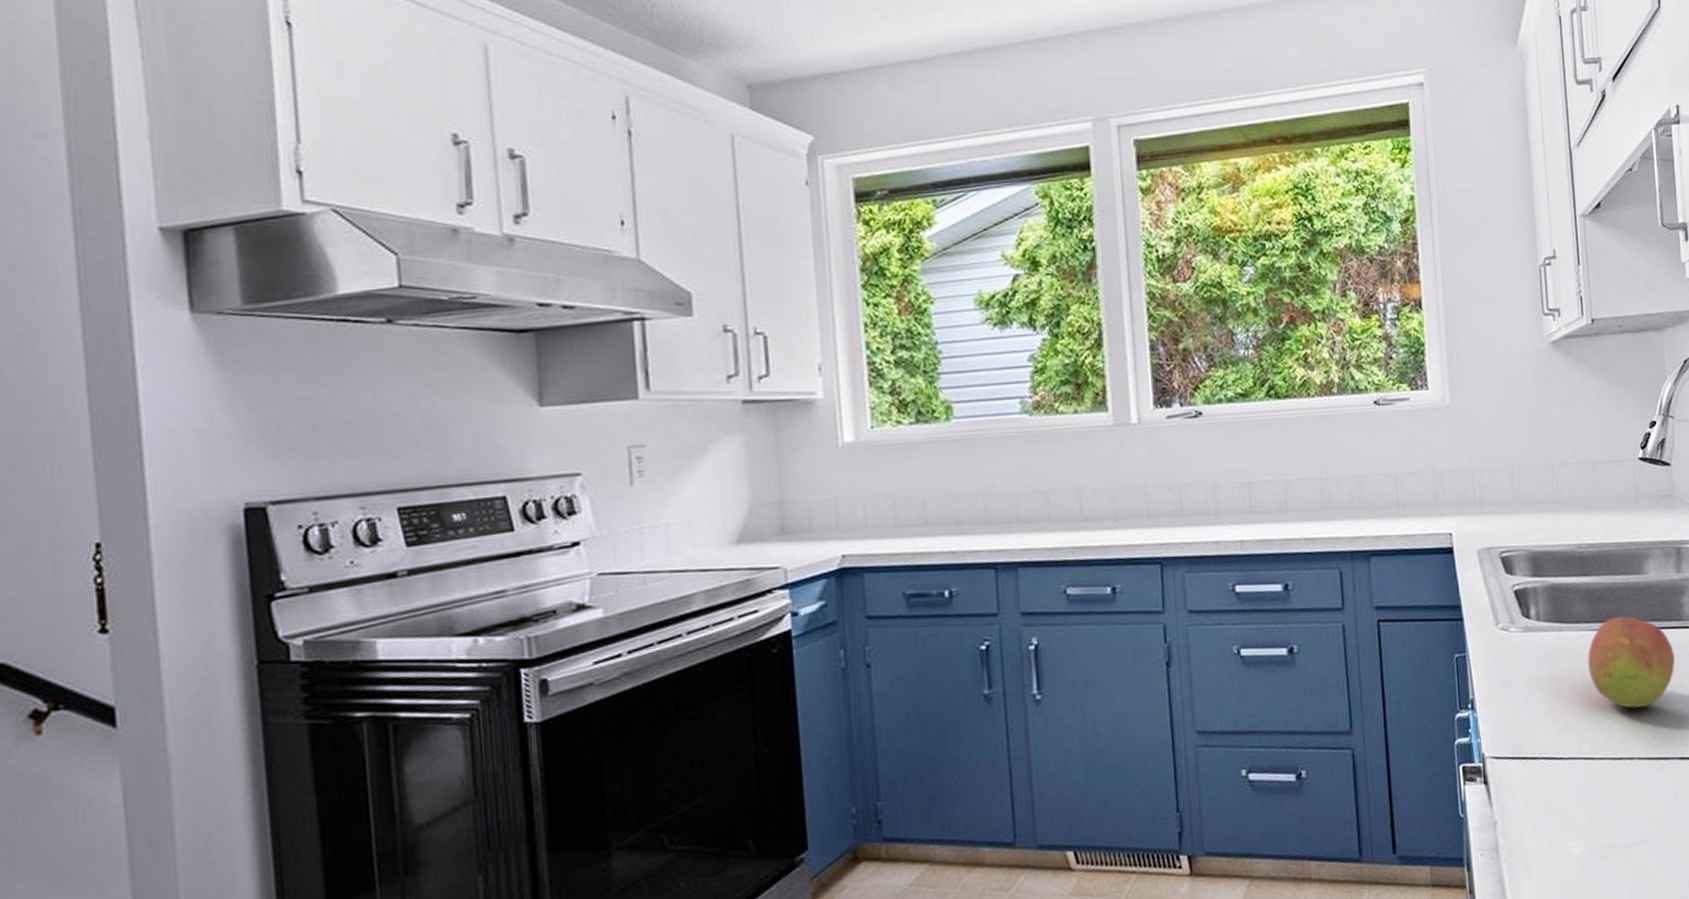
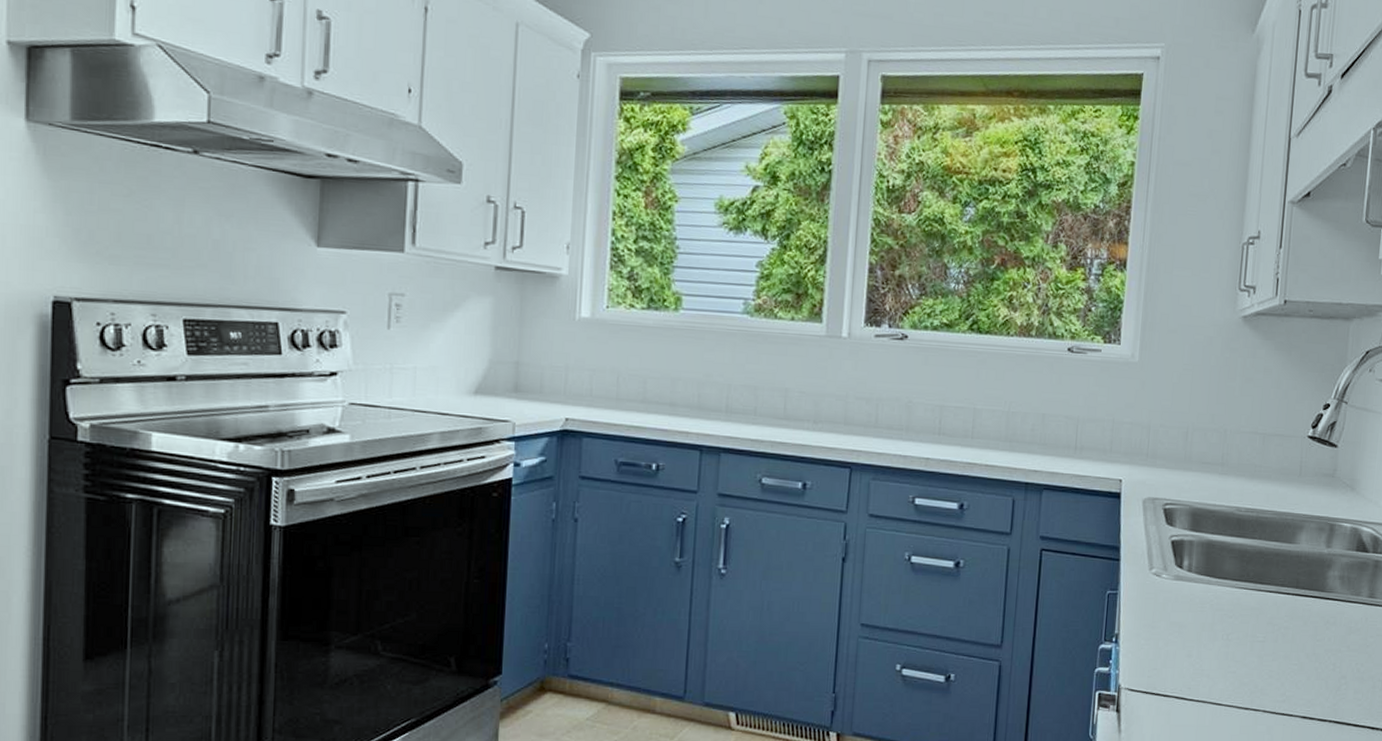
fruit: present [1587,616,1675,709] -> none [1229,580,1313,666]

